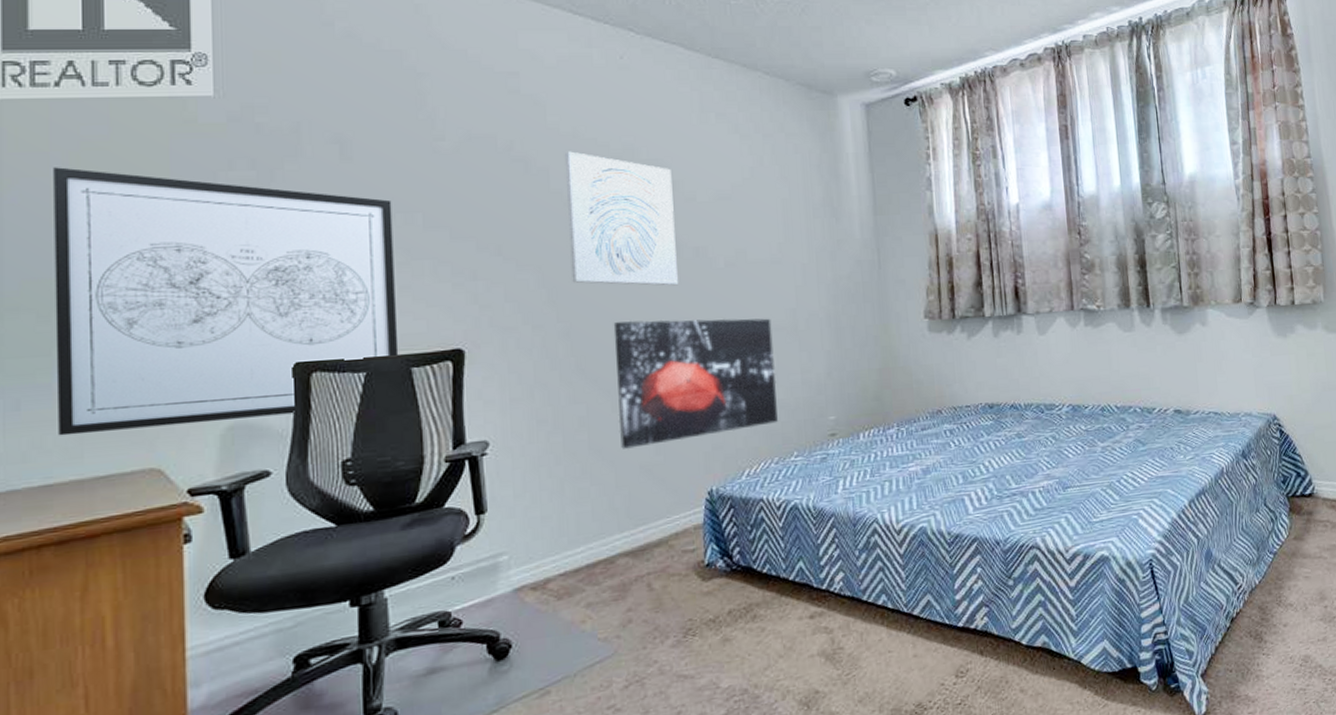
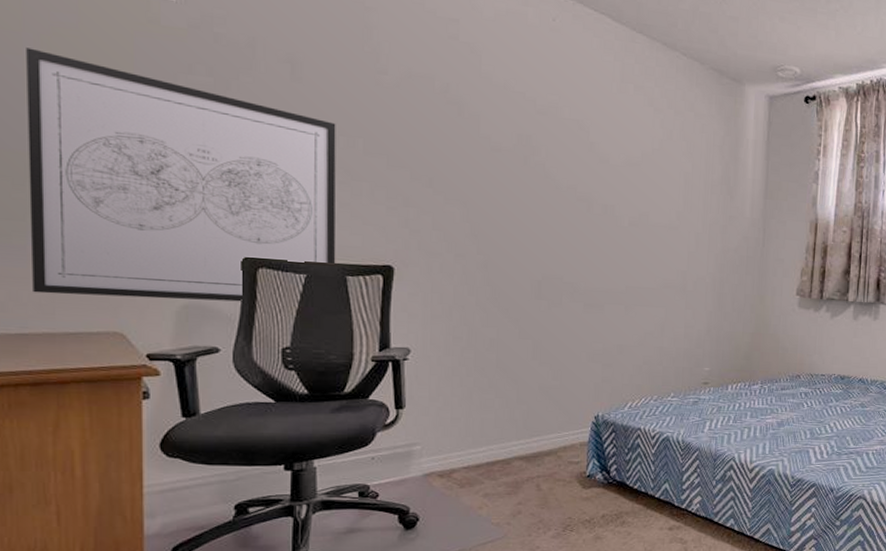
wall art: present [564,151,678,286] -> none [493,101,590,236]
wall art: present [613,318,778,449] -> none [523,261,664,371]

